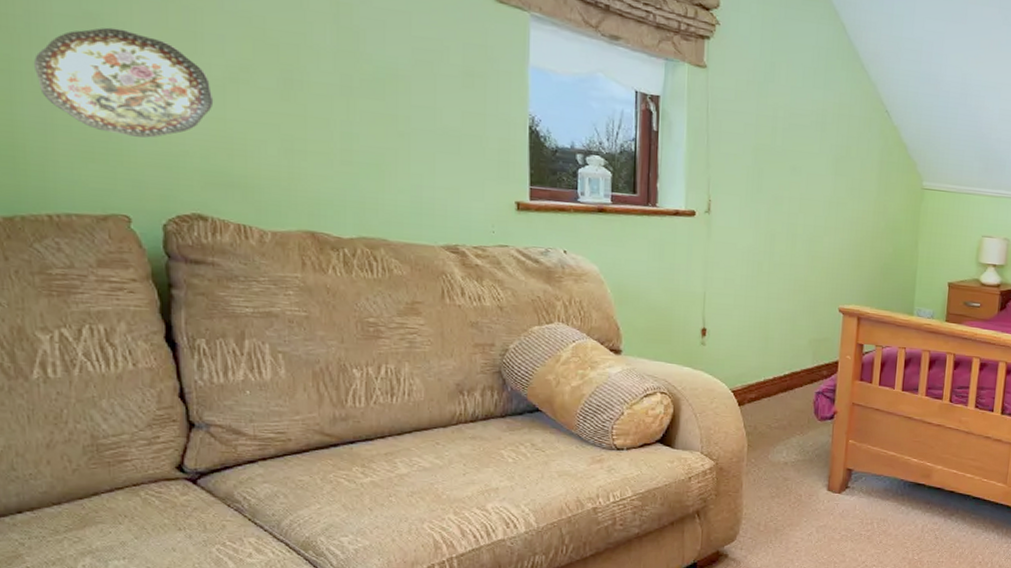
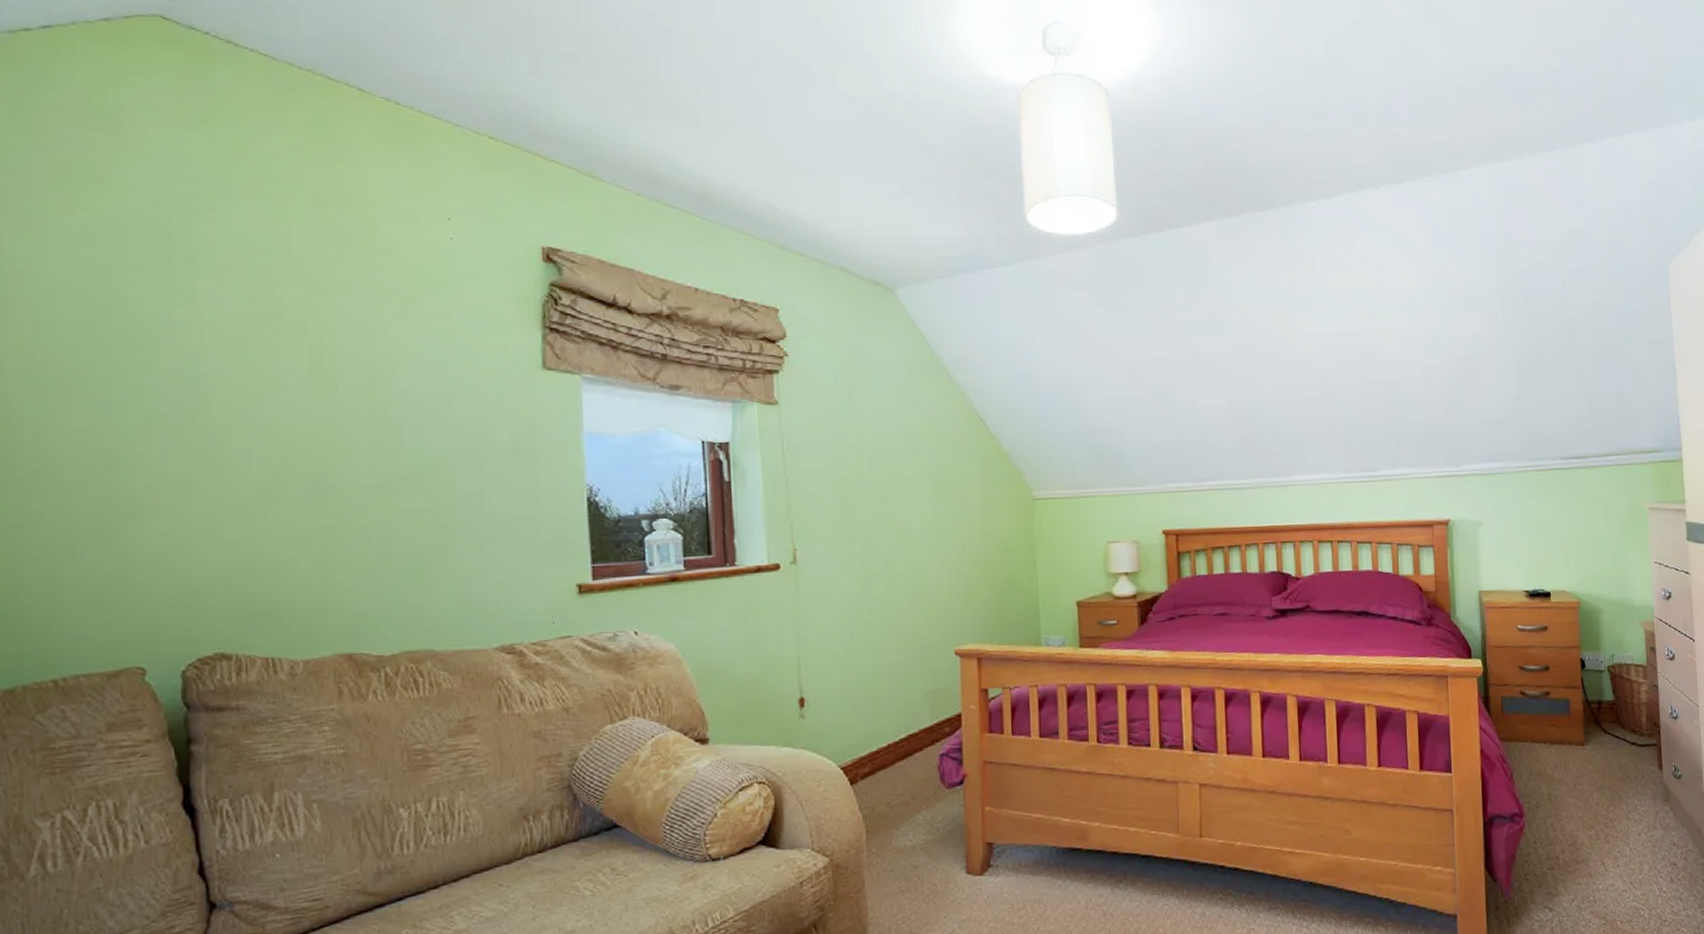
decorative plate: present [33,27,214,138] -> none [42,461,239,577]

